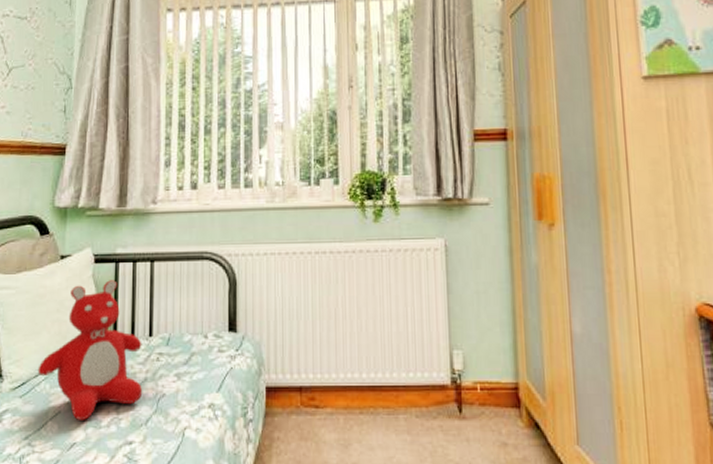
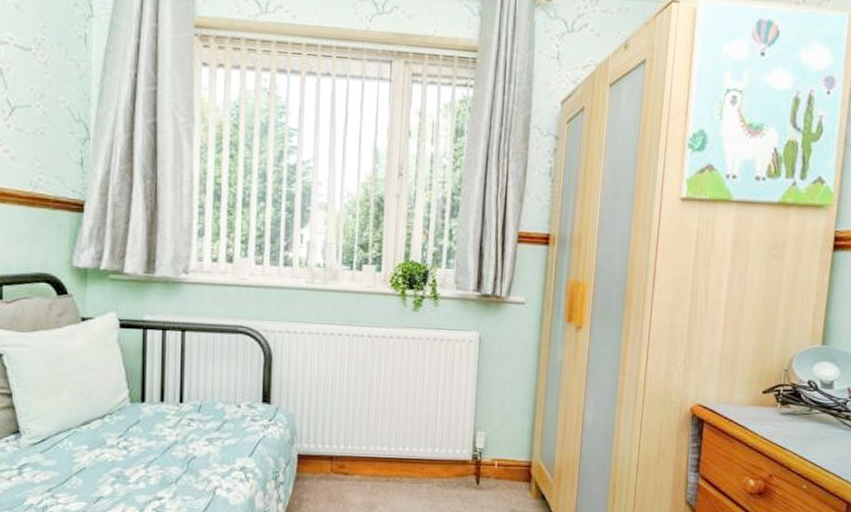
teddy bear: present [37,280,143,420] -> none [59,346,173,476]

